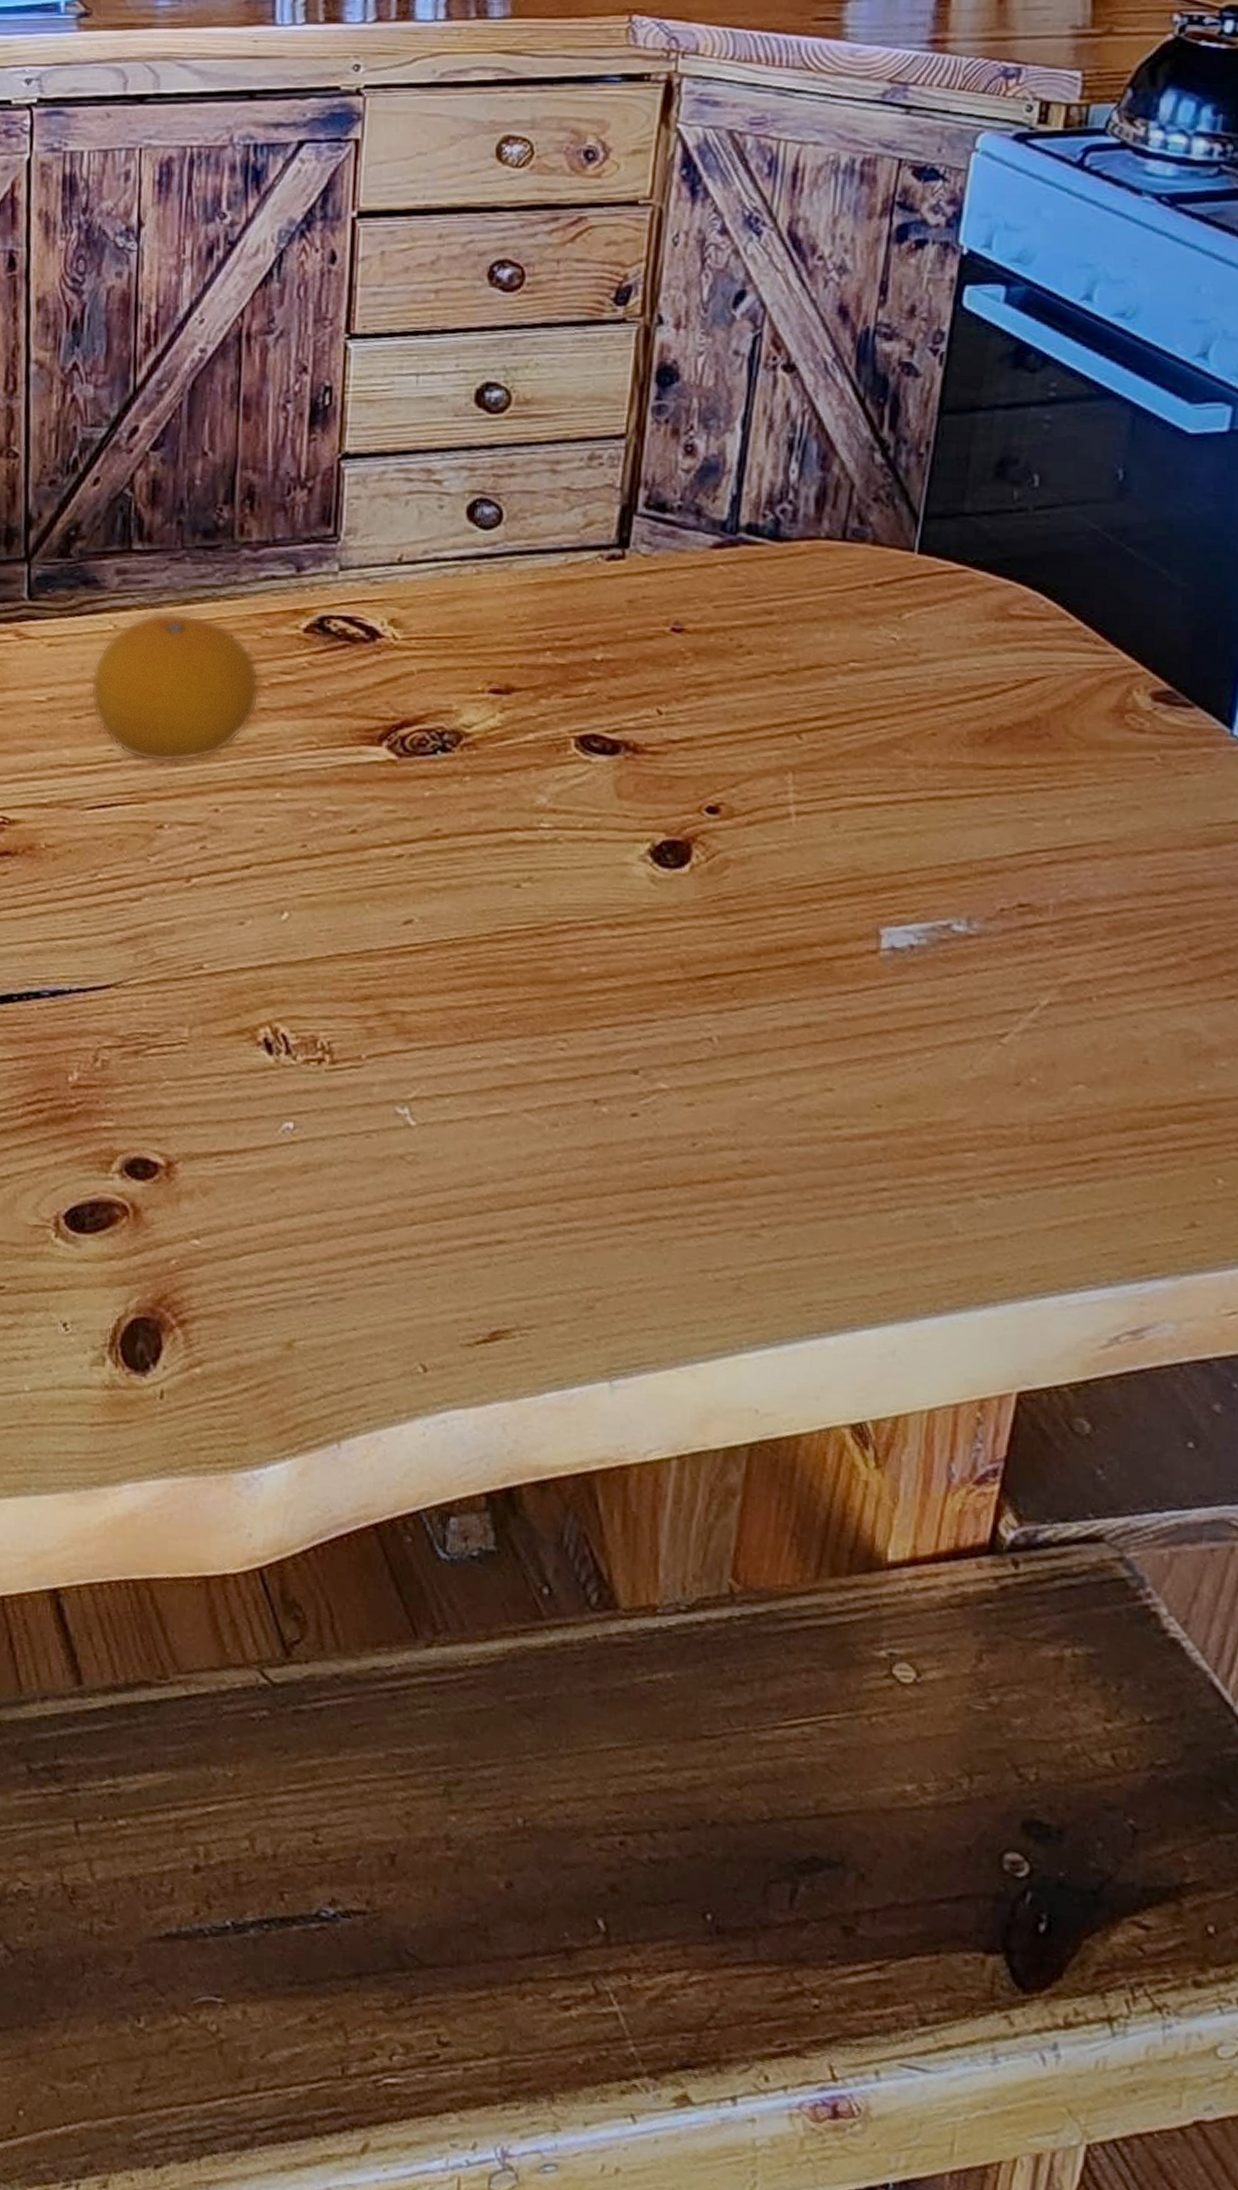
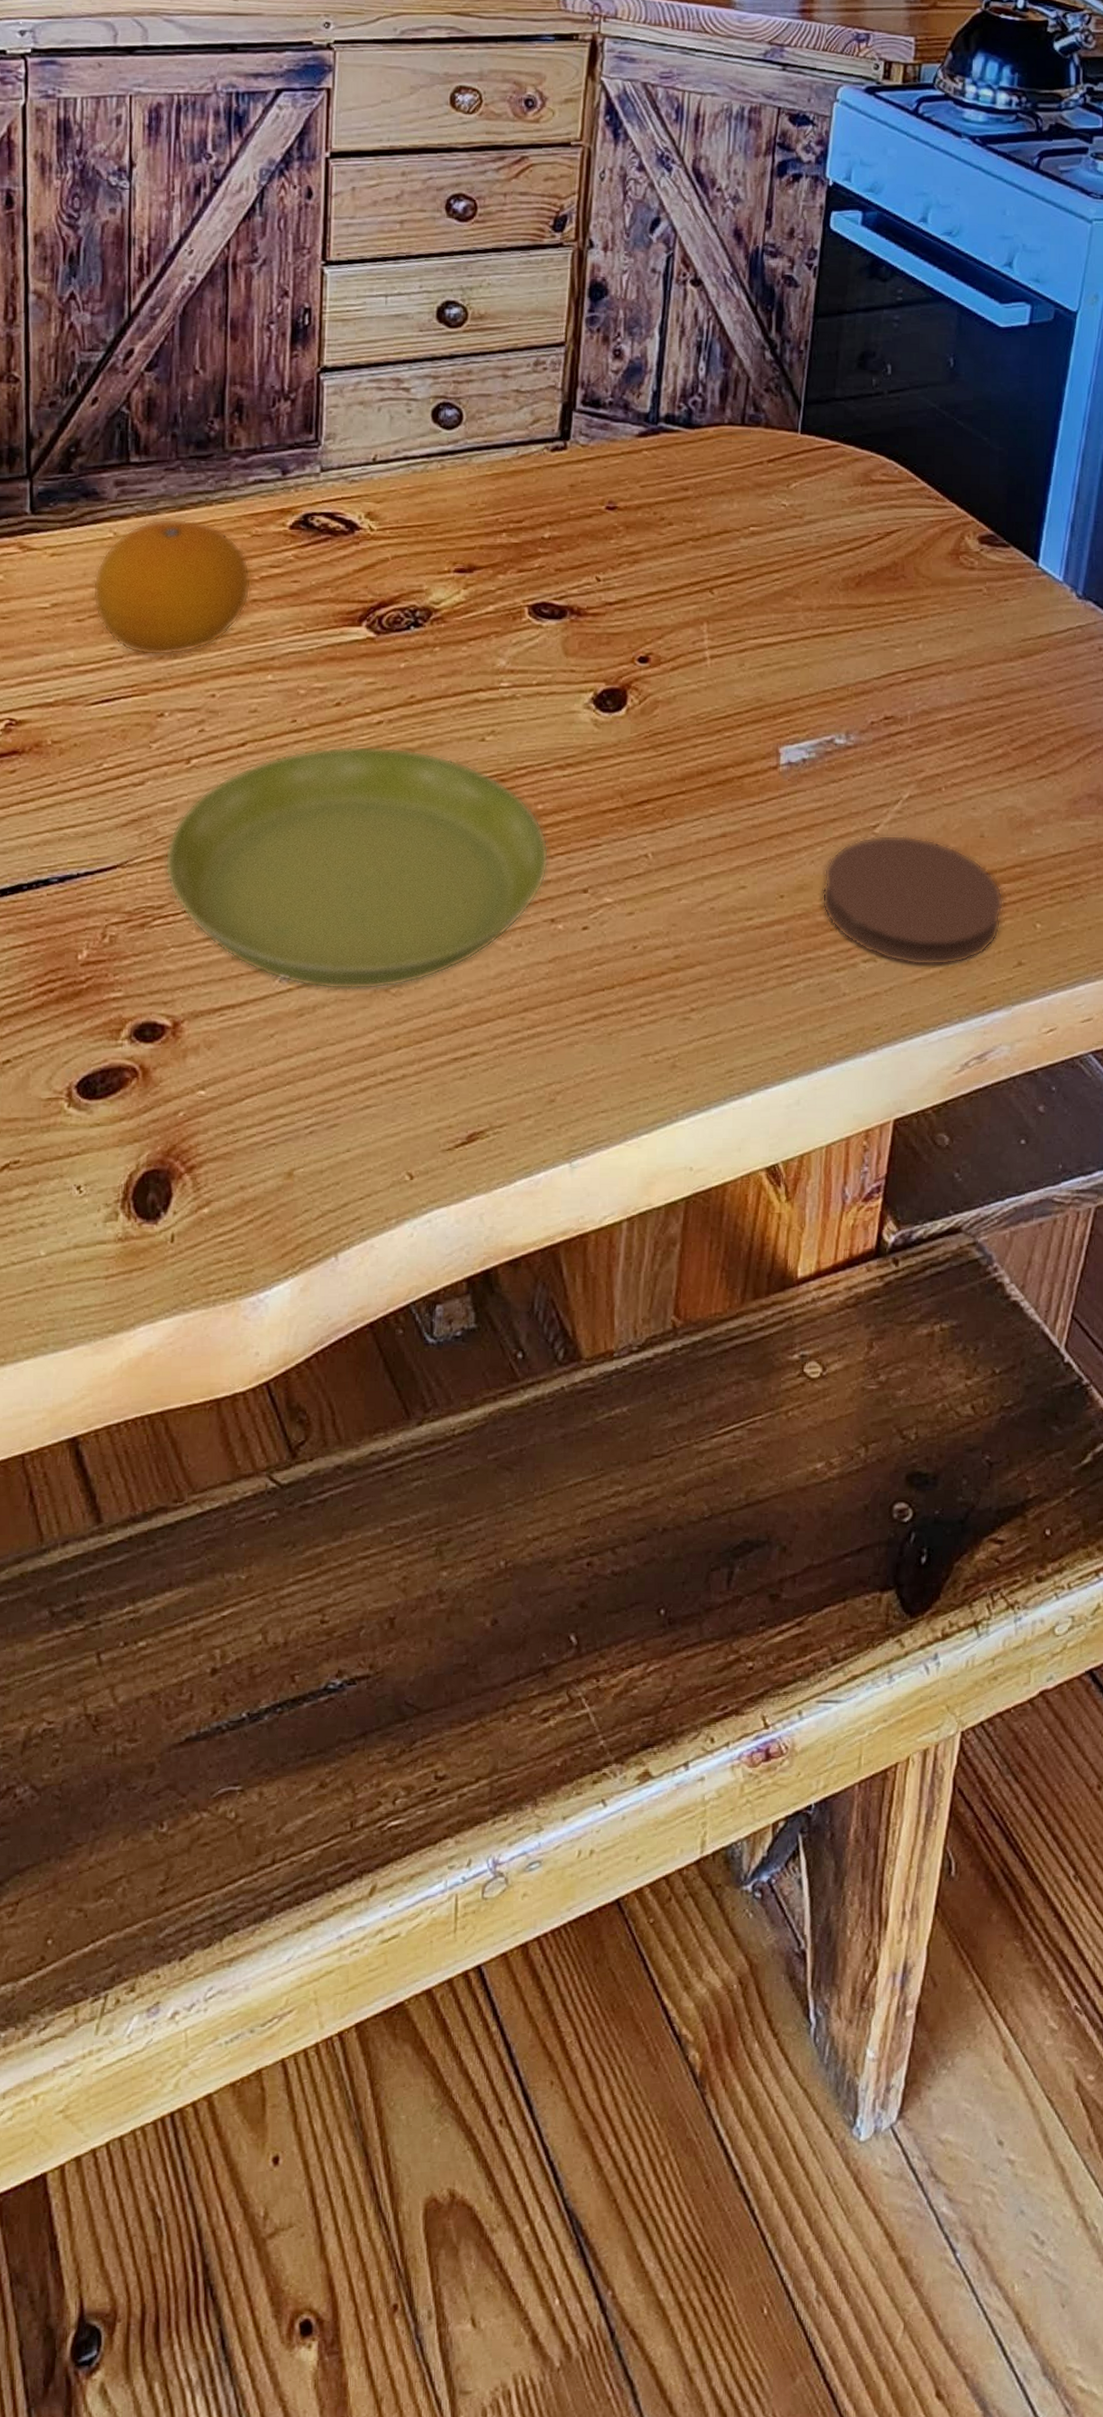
saucer: none [161,878,594,1155] -> present [164,746,549,990]
coaster: none [930,1046,1174,1215] -> present [822,835,1004,966]

